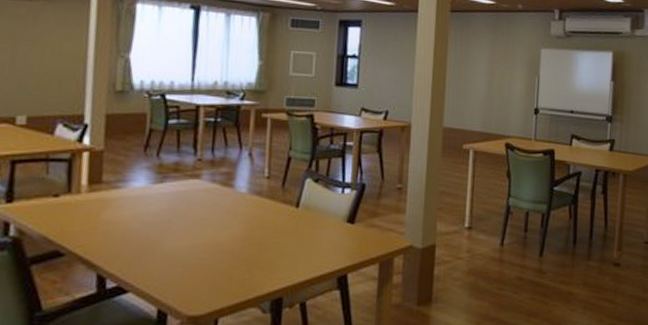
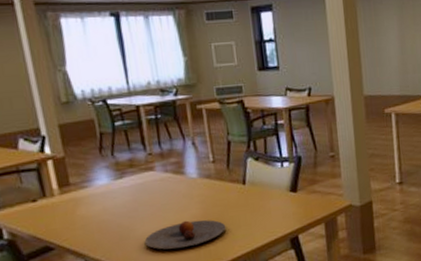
plate: none [170,240,268,273] -> present [144,219,226,250]

